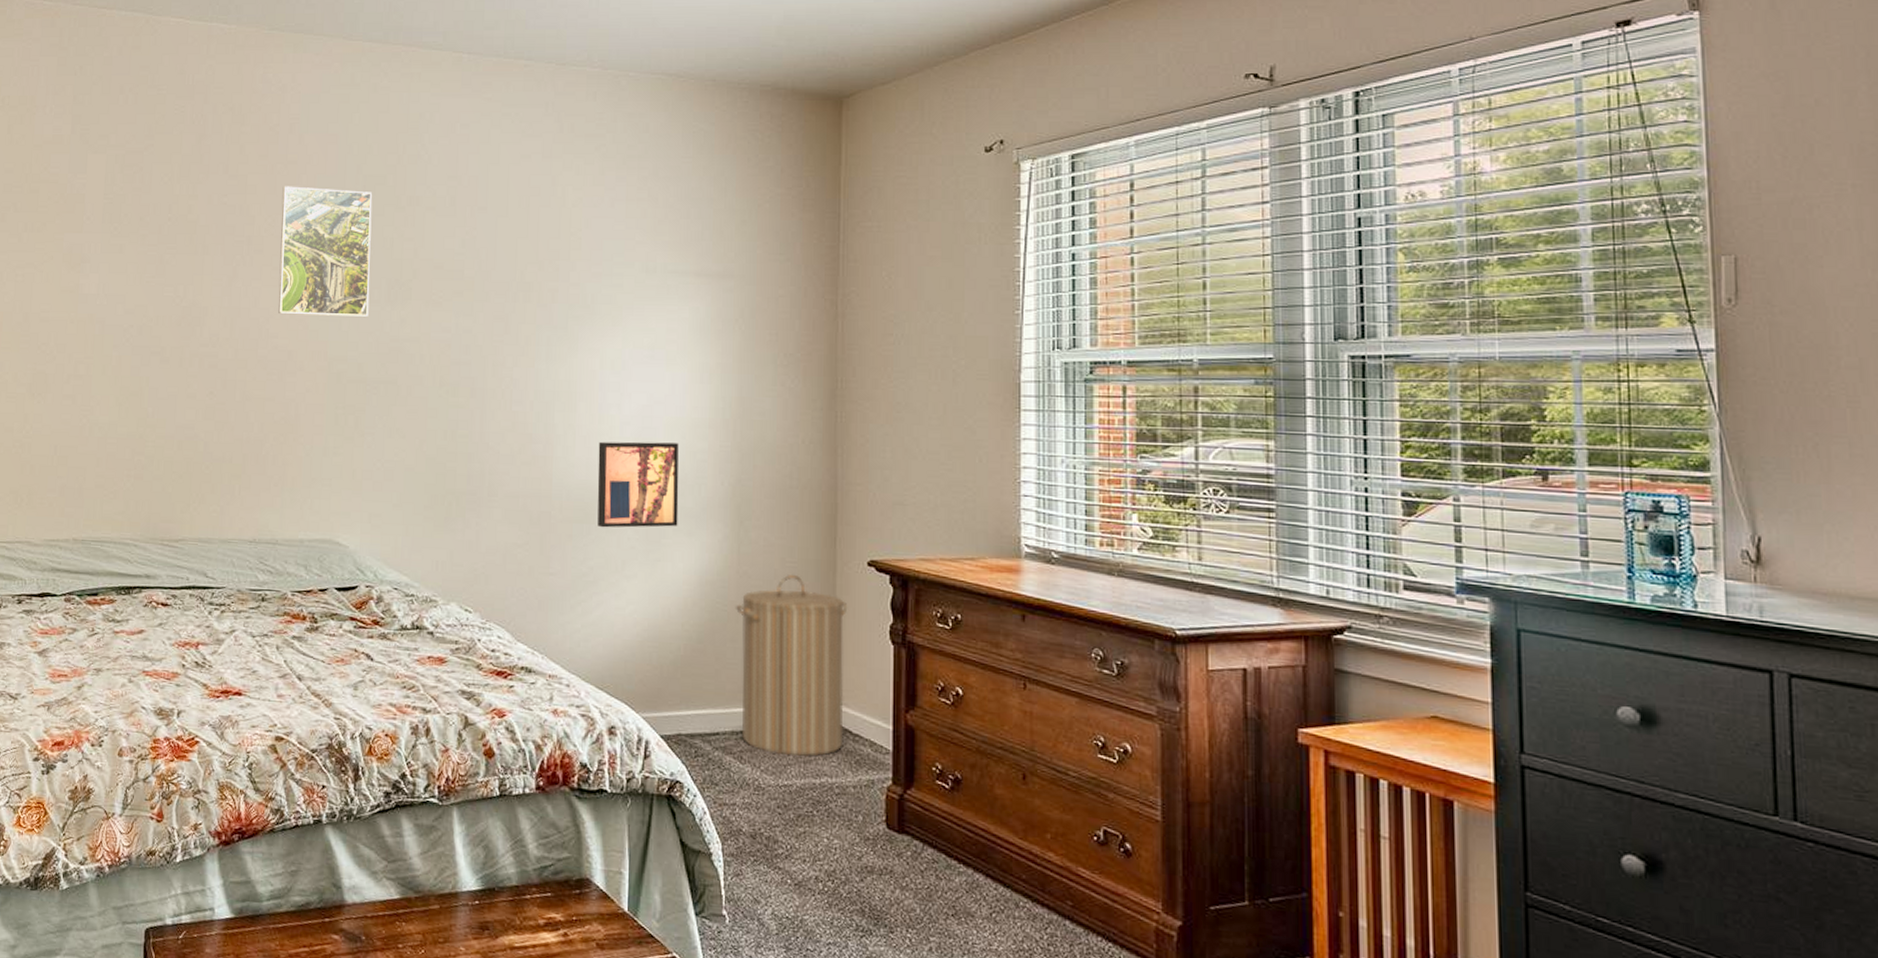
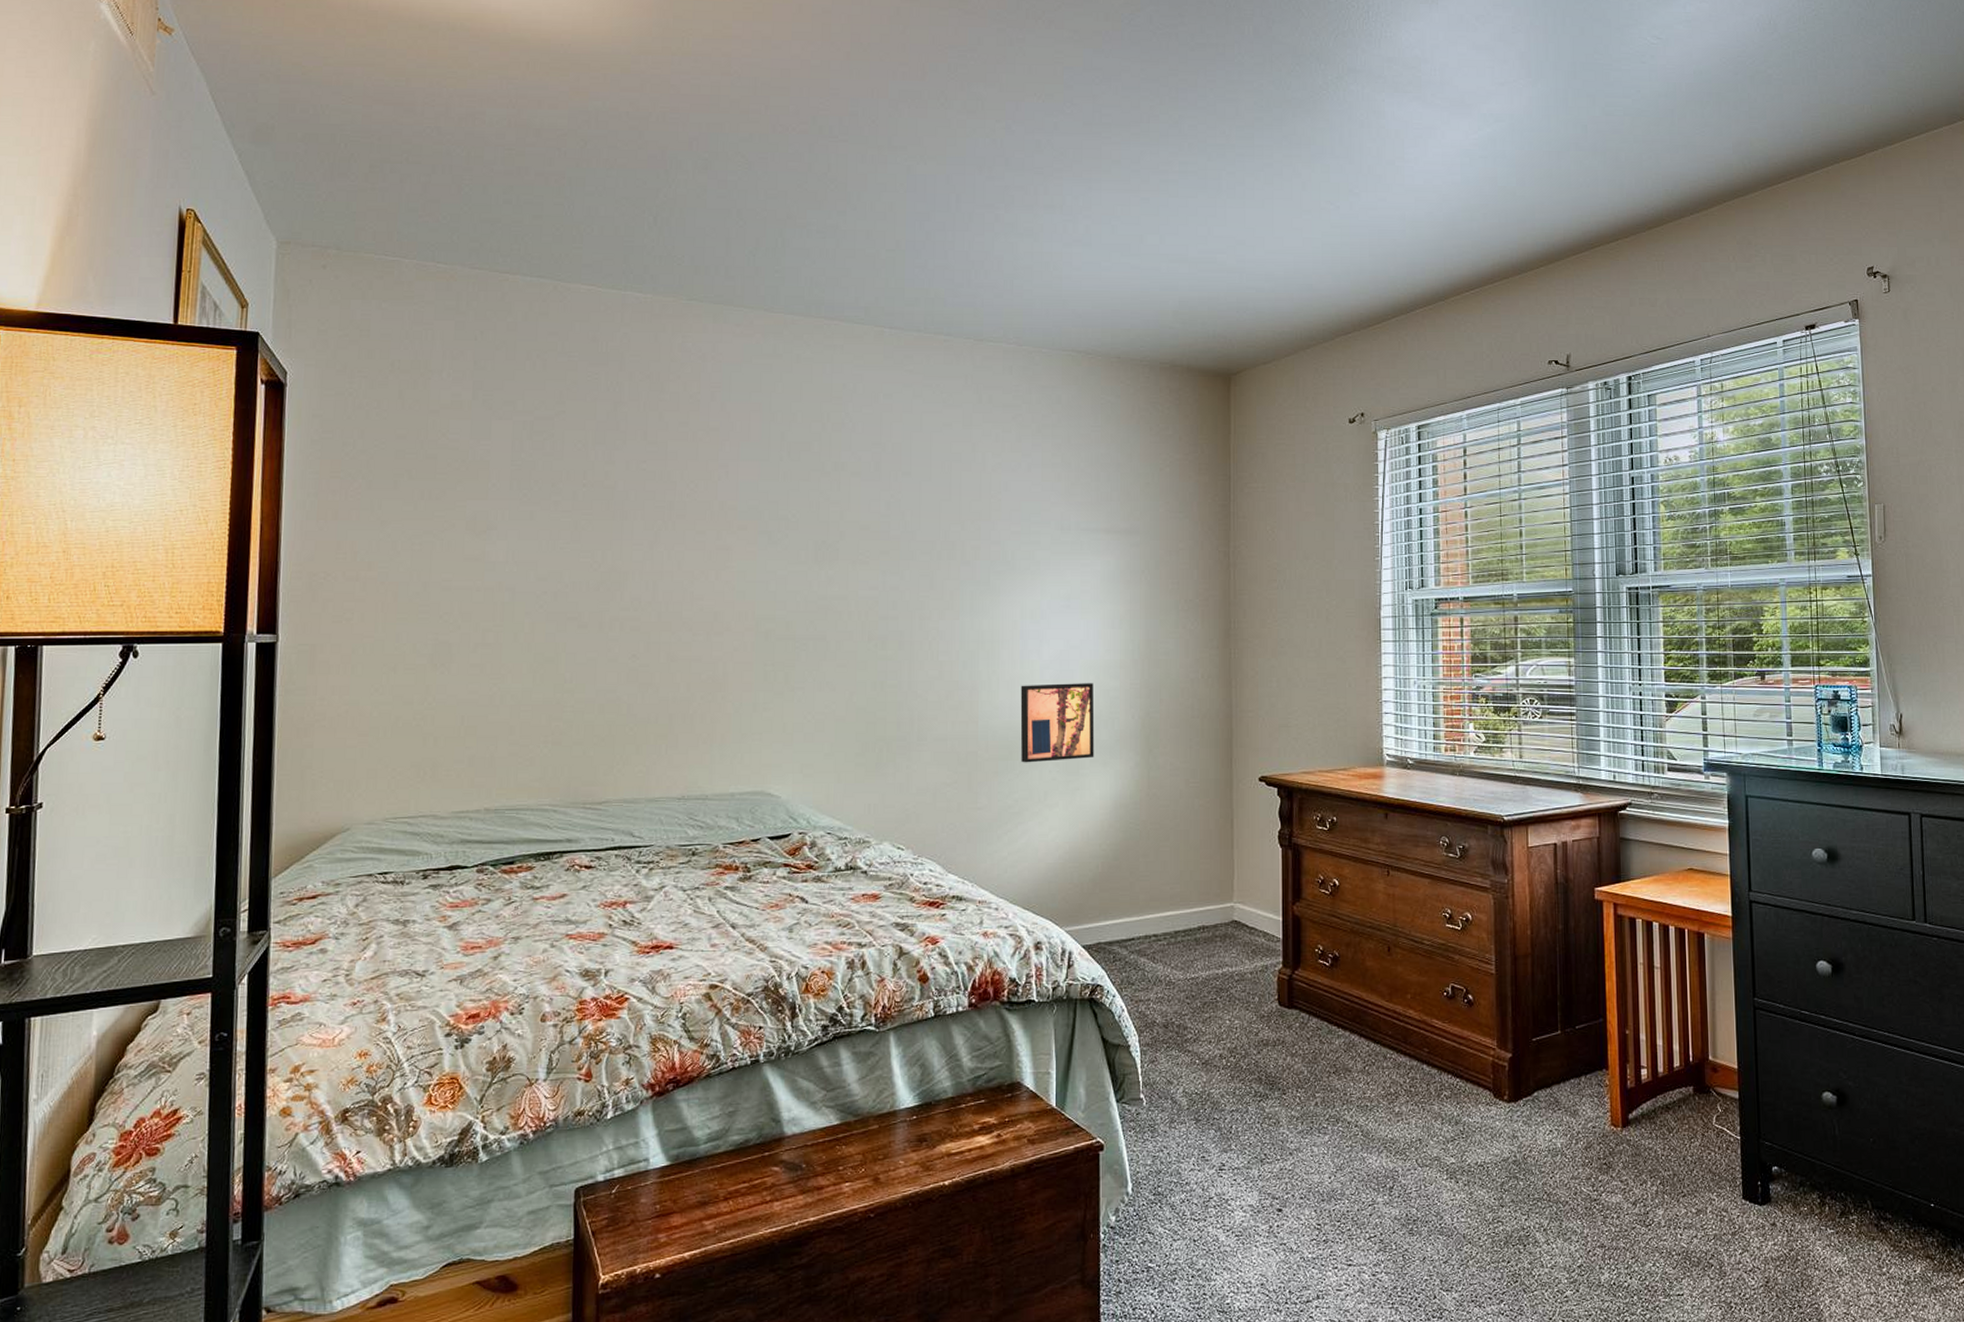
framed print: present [278,186,373,317] -> none [703,452,798,577]
laundry hamper: present [735,575,848,758] -> none [1146,794,1243,953]

